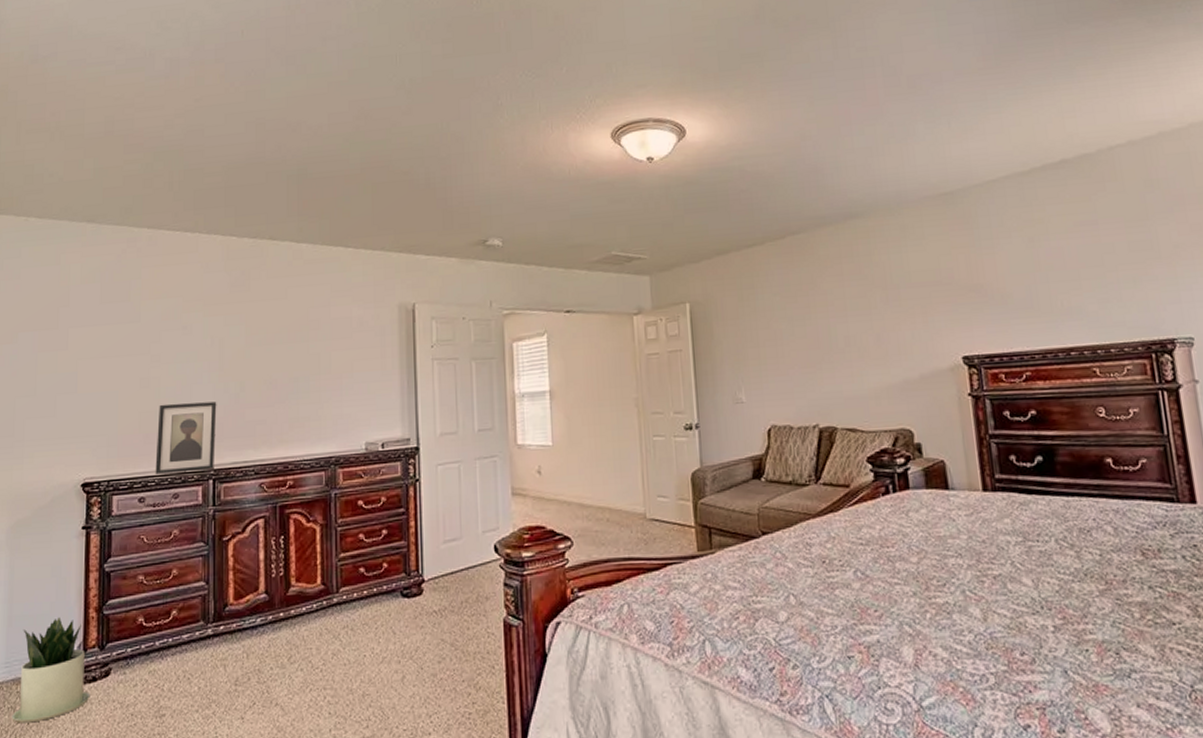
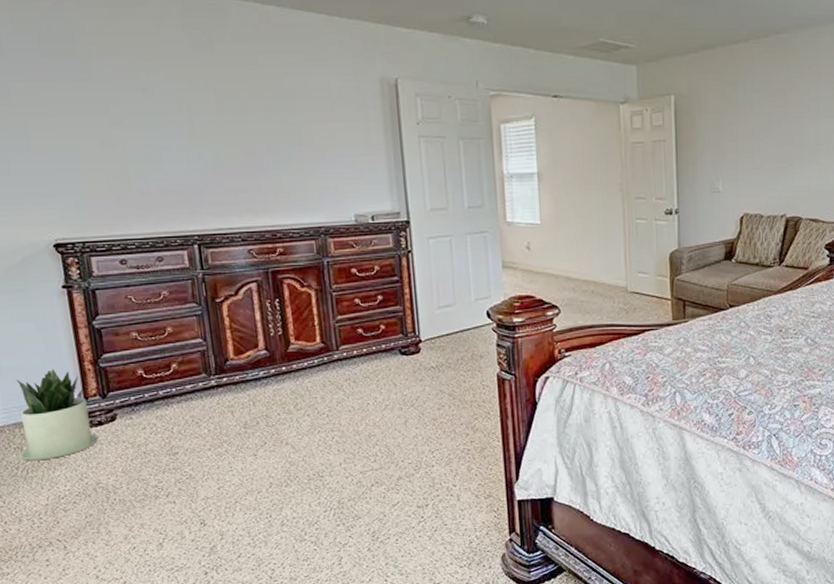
picture frame: present [155,401,217,474] -> none [128,168,198,237]

